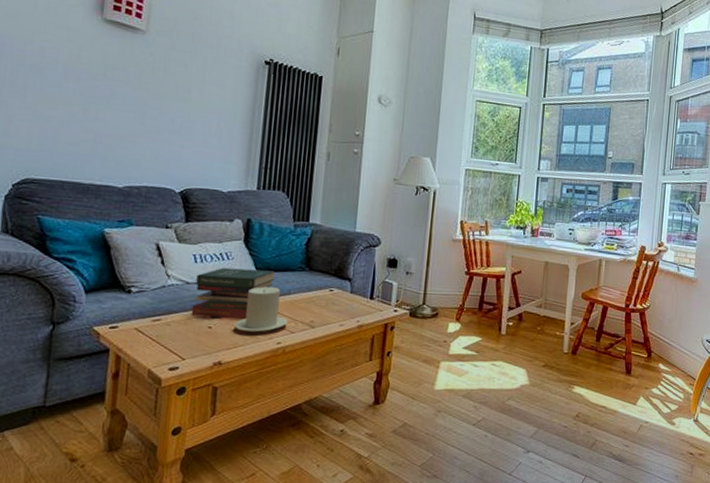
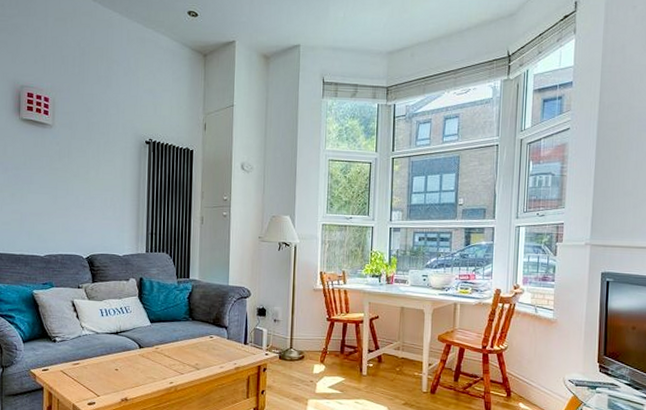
books: present [191,267,275,320] -> none [101,319,165,363]
candle: present [234,286,287,333] -> none [135,335,177,374]

